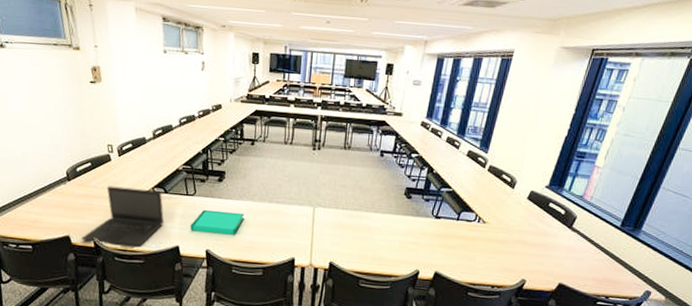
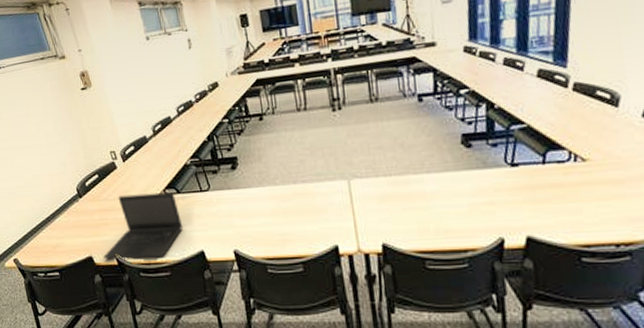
binder: present [190,209,245,235] -> none [211,201,269,231]

